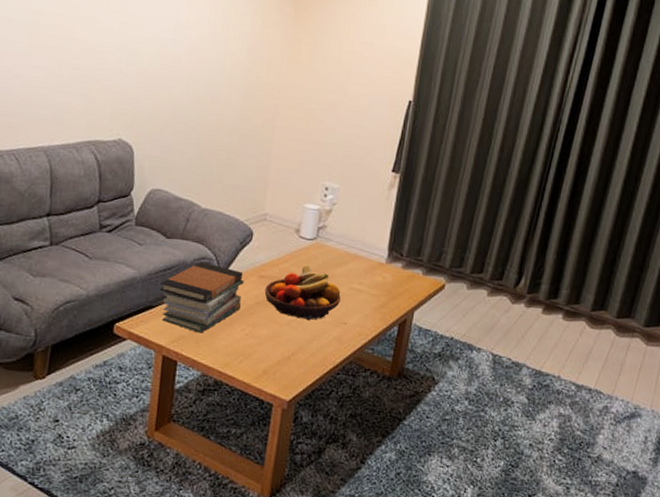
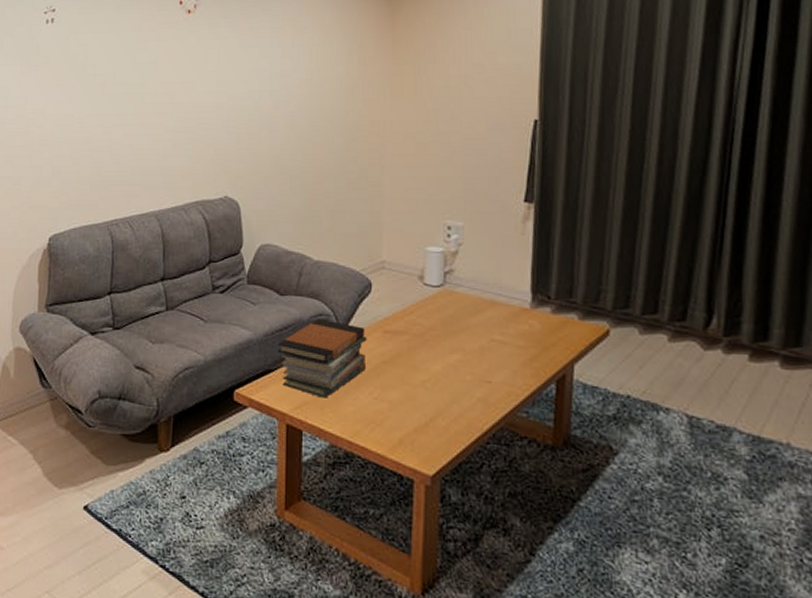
fruit bowl: present [264,264,341,320] -> none [391,314,480,379]

